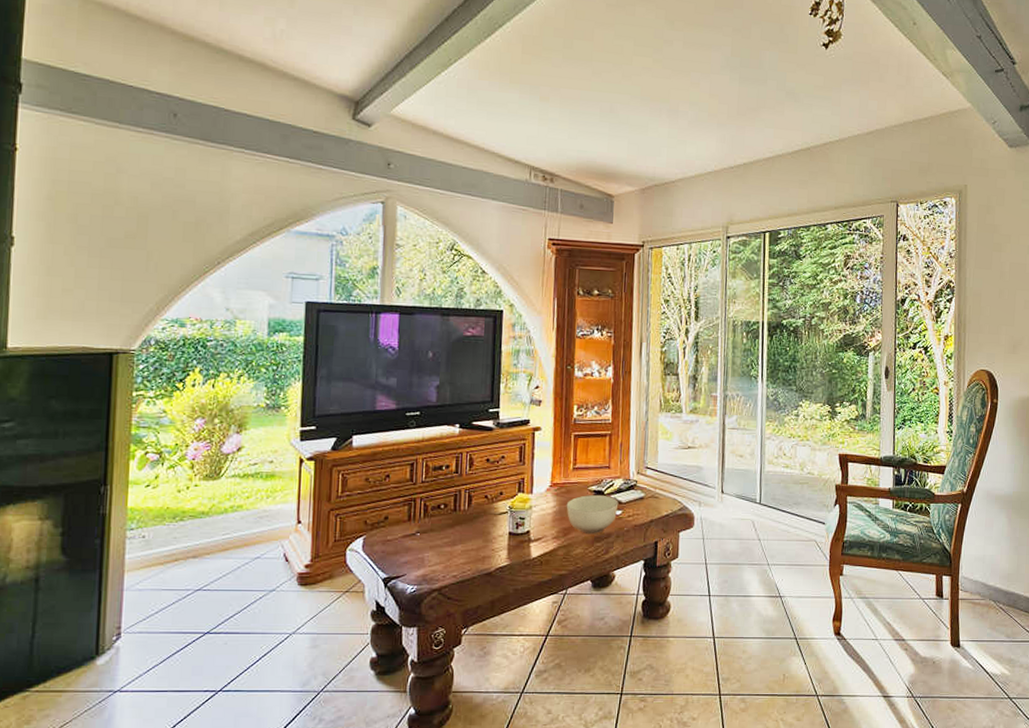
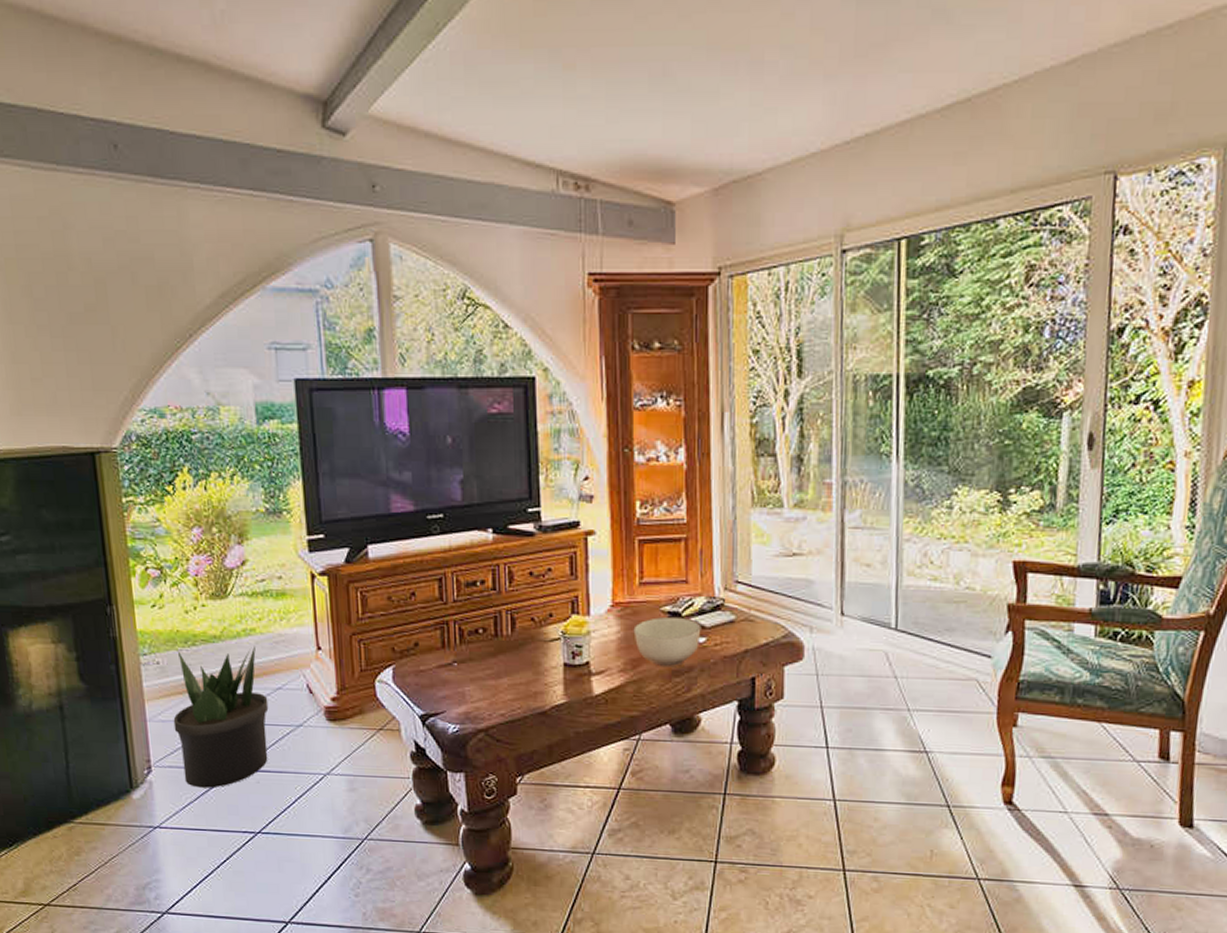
planter: none [150,520,246,651] -> present [173,646,269,788]

